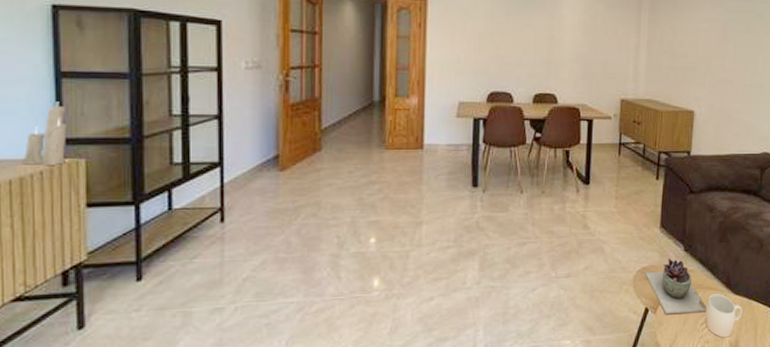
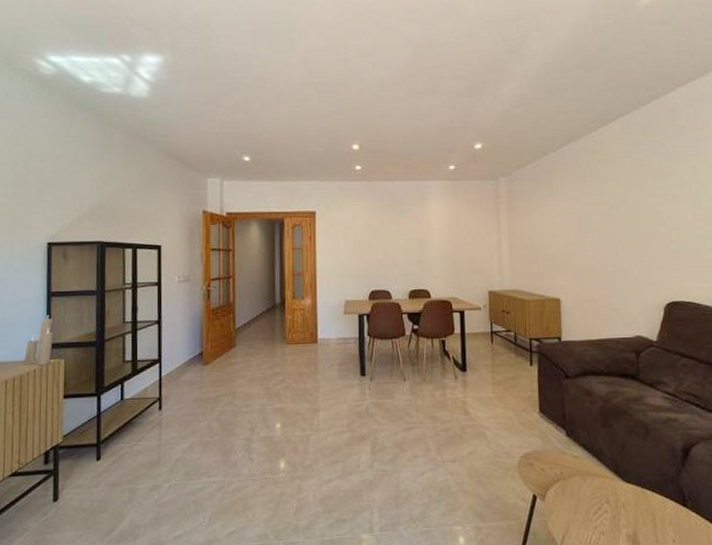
succulent plant: present [645,258,707,315] -> none [529,444,598,503]
mug: present [705,294,743,338] -> none [596,481,637,530]

